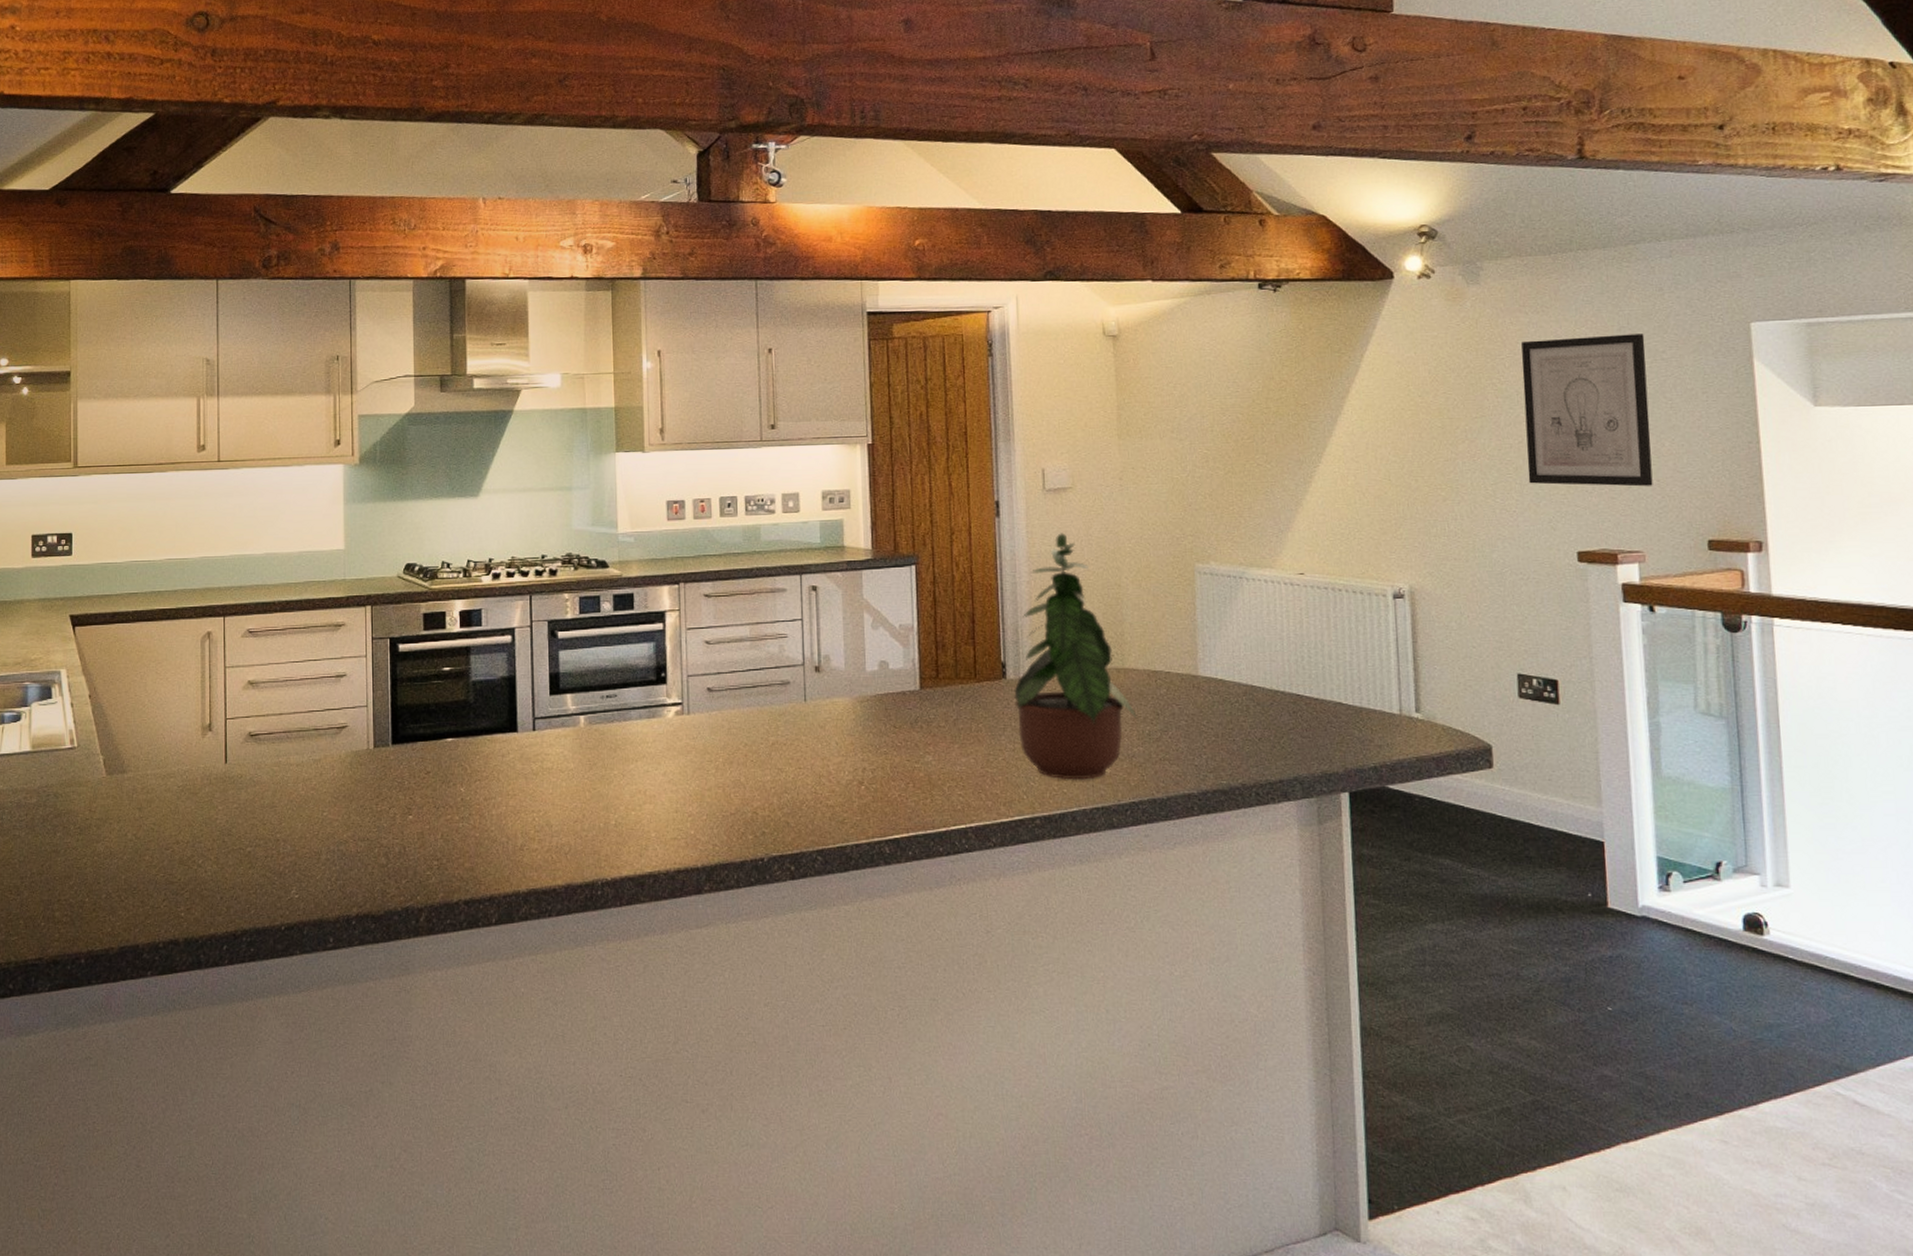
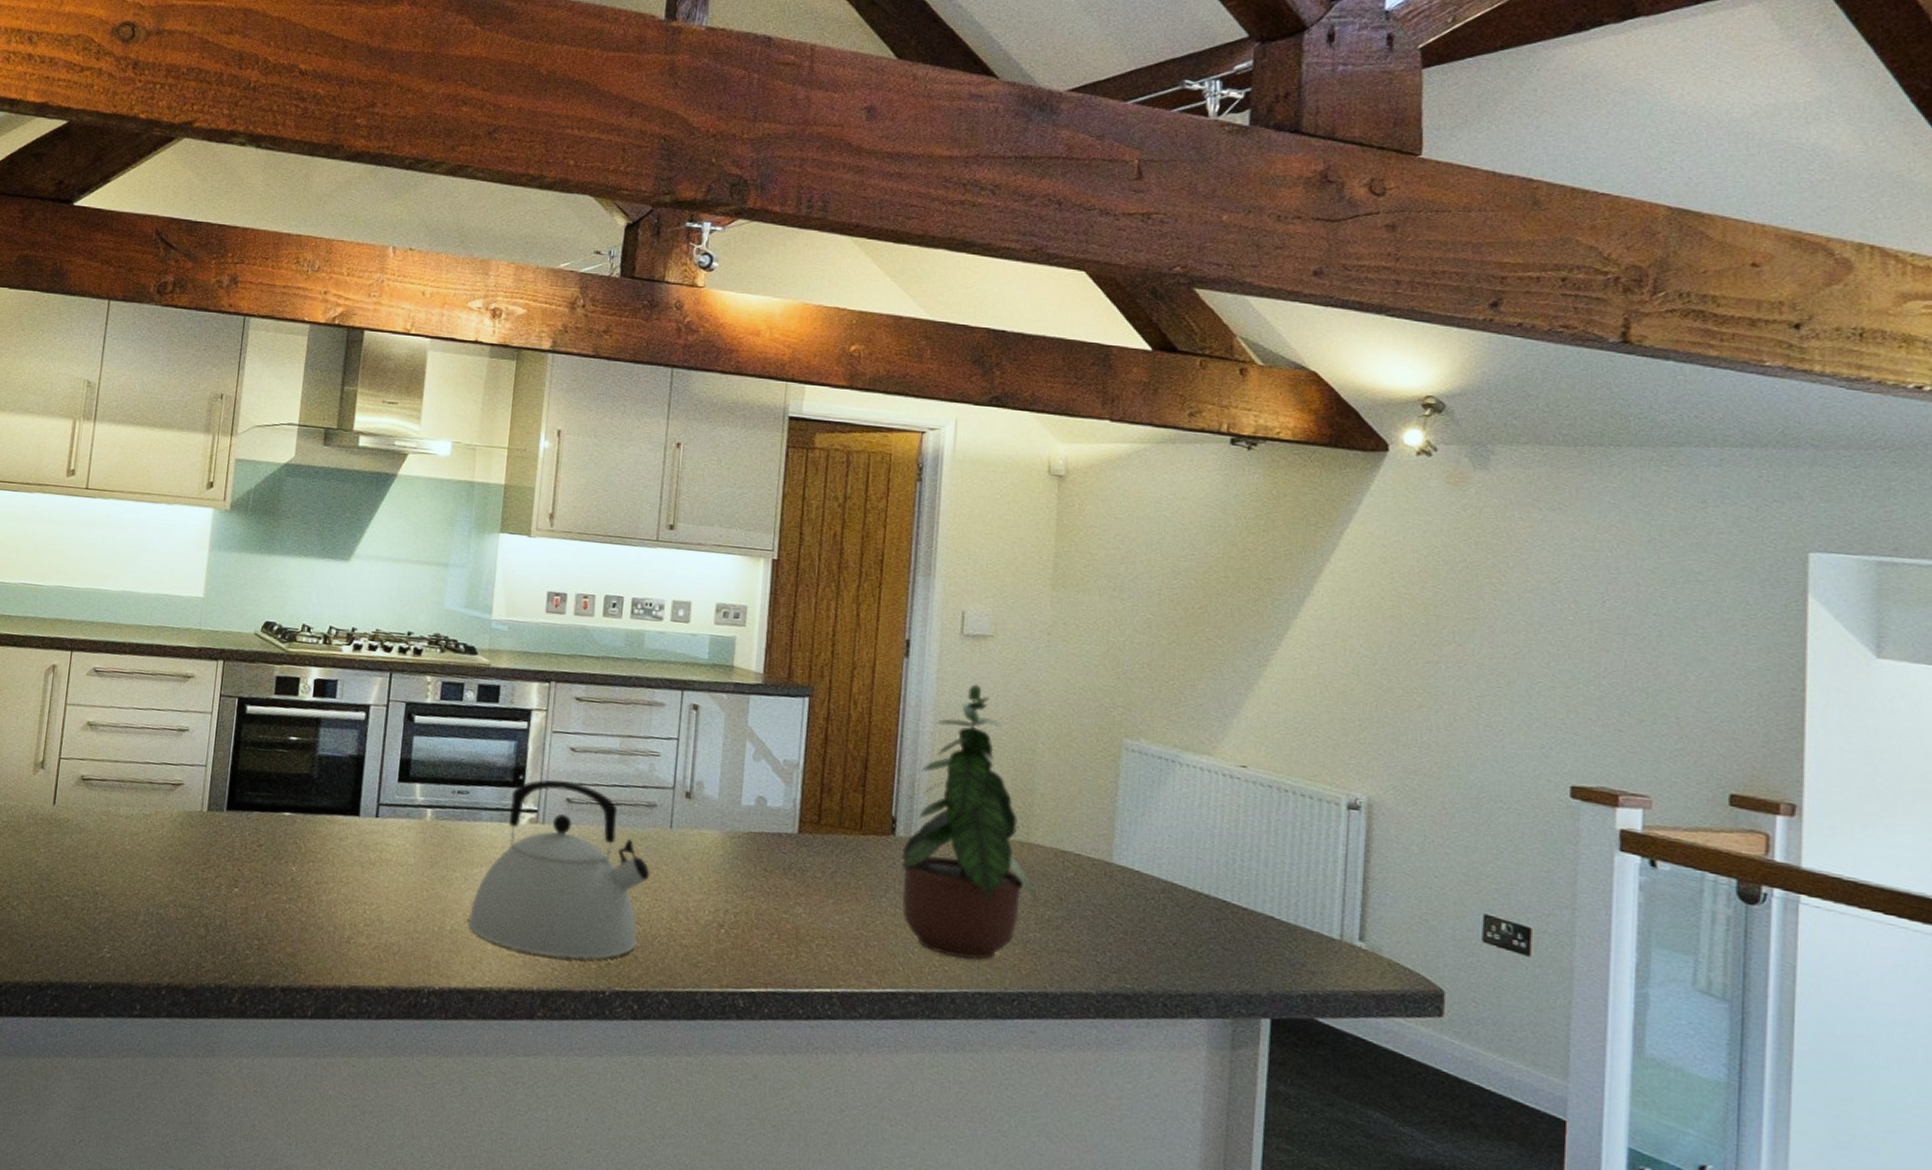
kettle: none [630,671,792,835] -> present [467,779,650,960]
wall art: present [1521,334,1653,487] -> none [1521,540,1679,724]

